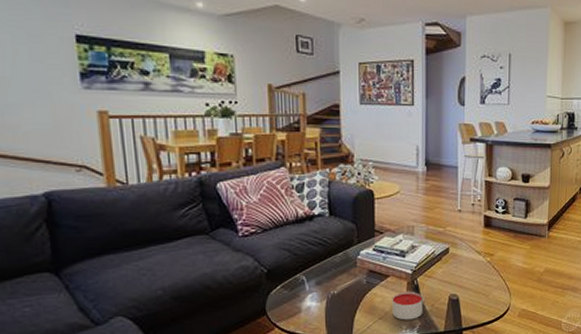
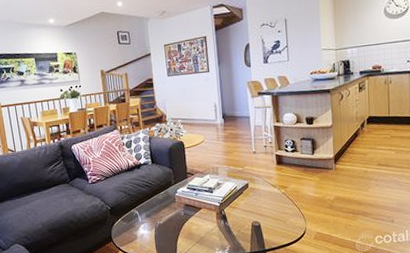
candle: present [392,291,423,320] -> none [205,220,231,244]

